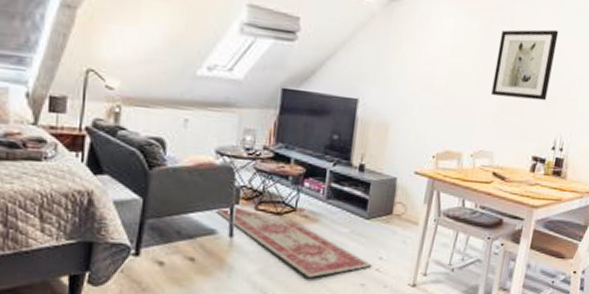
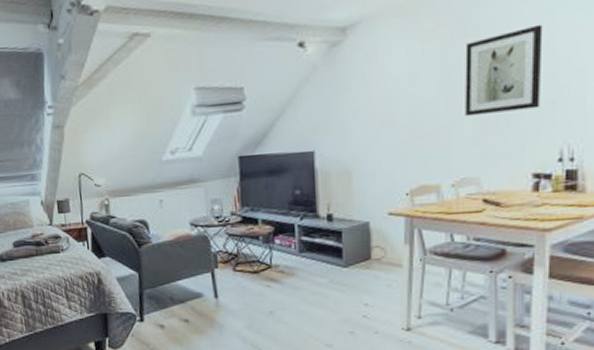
rug: present [216,206,372,277] -> none [200,270,358,329]

